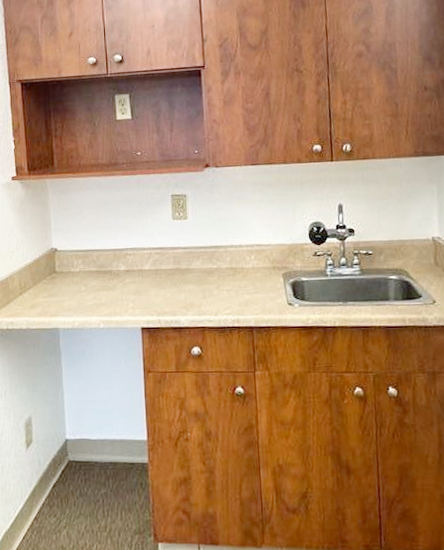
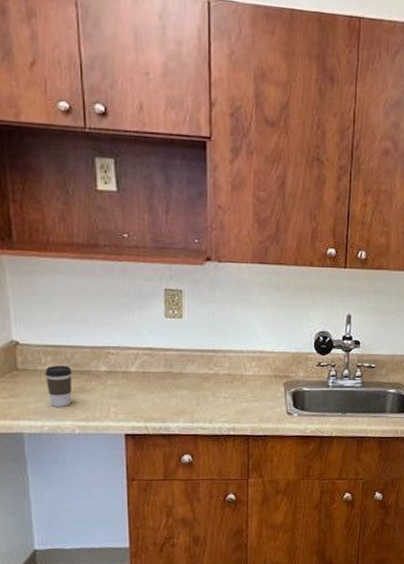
coffee cup: none [76,266,98,304] -> present [44,365,72,407]

